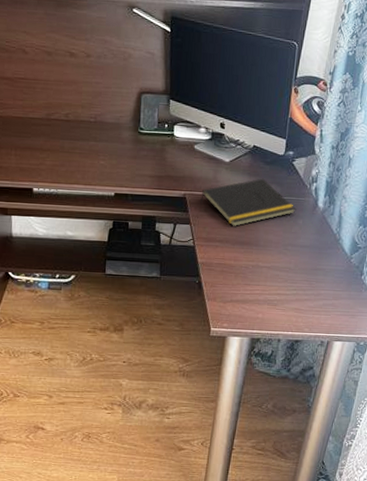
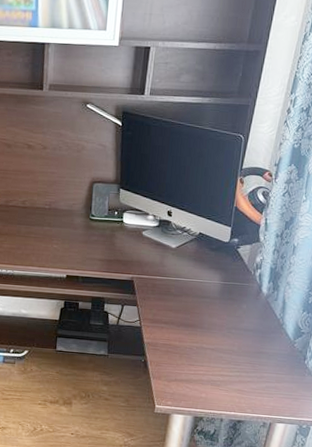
notepad: present [200,178,296,226] -> none [147,264,241,309]

